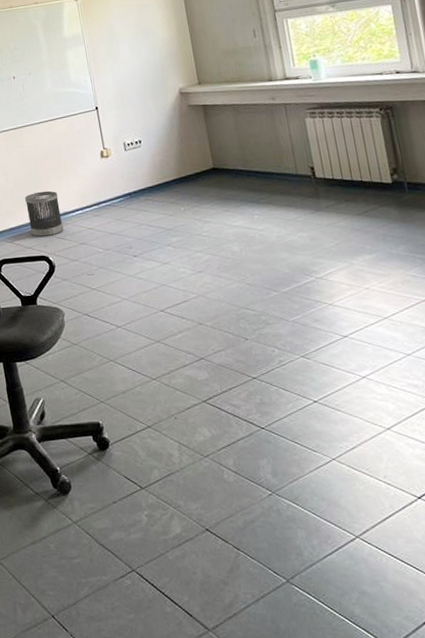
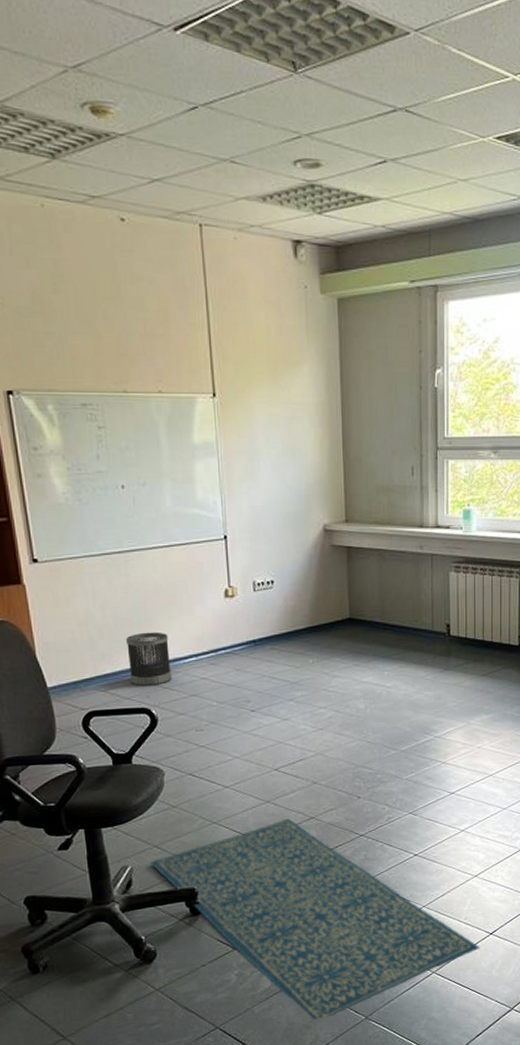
rug: none [59,358,410,576] -> present [150,818,481,1020]

